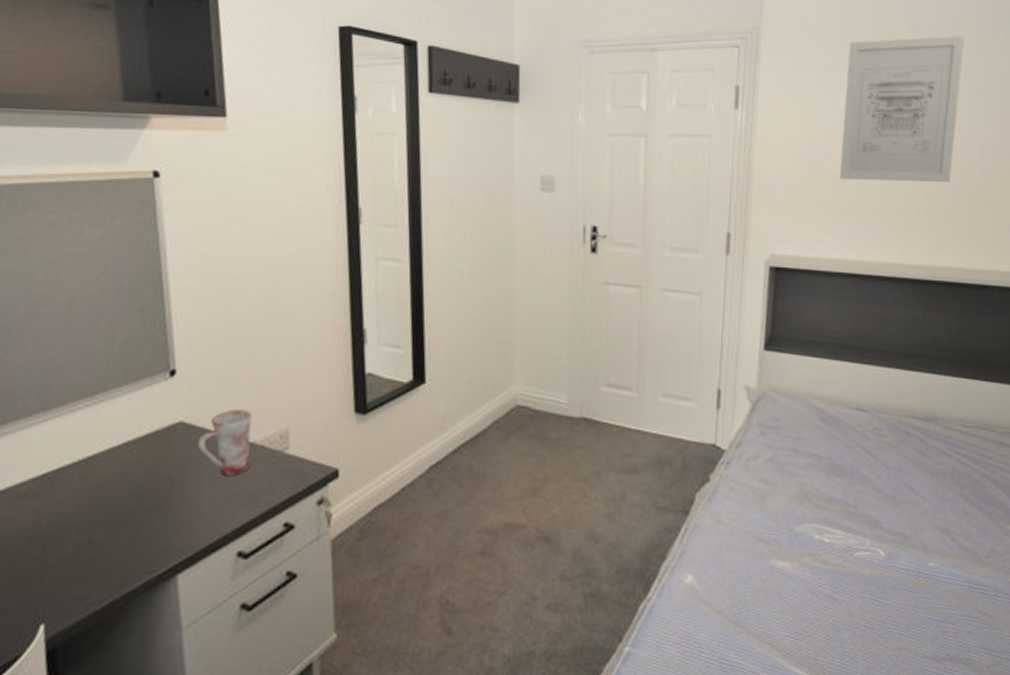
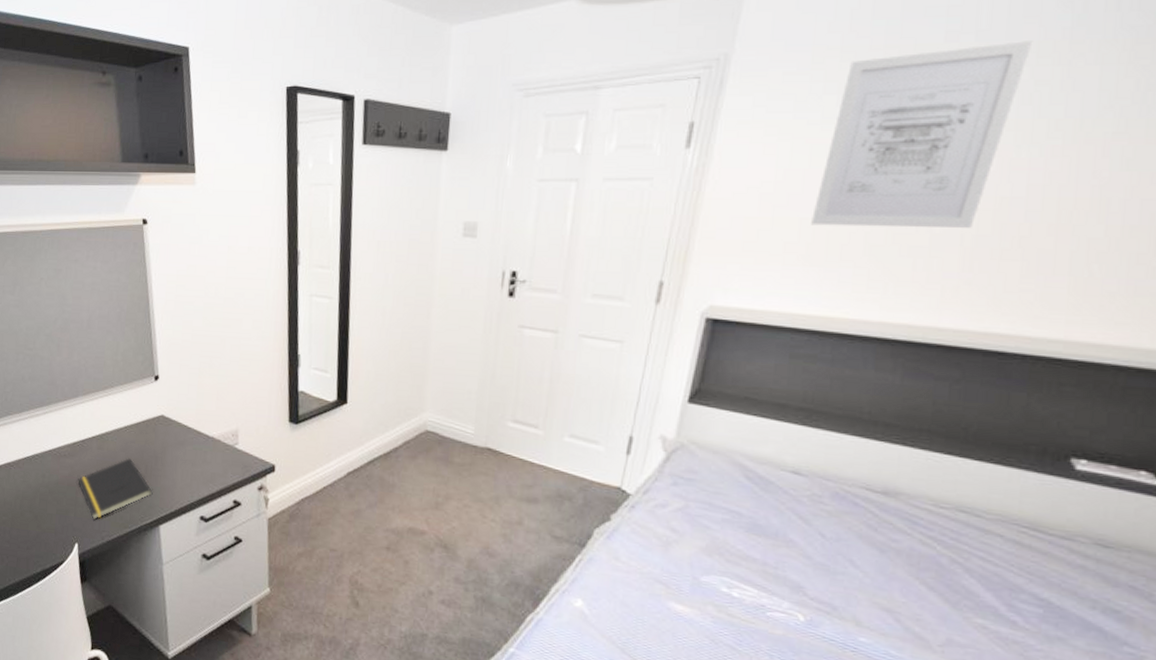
notepad: none [46,486,167,583] -> present [78,458,153,519]
mug: present [197,410,253,475] -> none [173,410,213,460]

